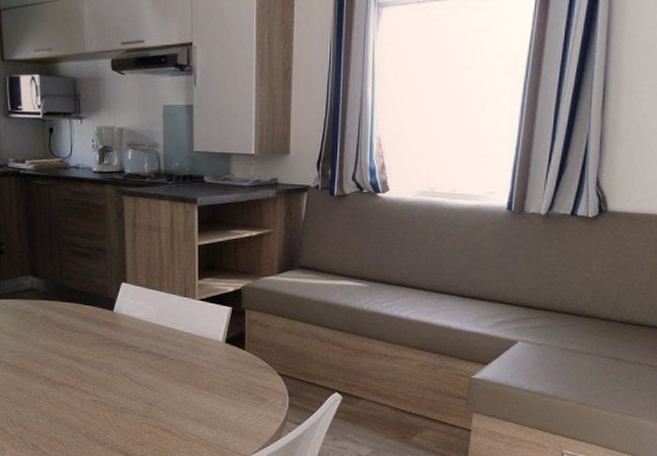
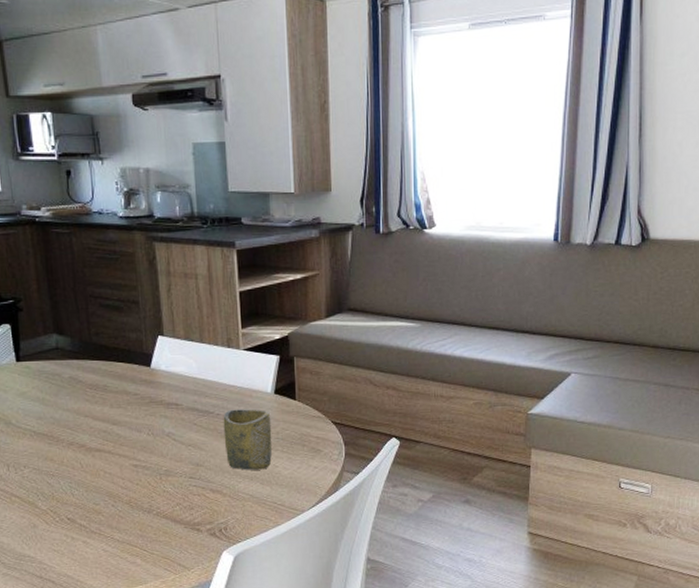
cup: none [176,355,221,414] -> present [223,409,272,470]

